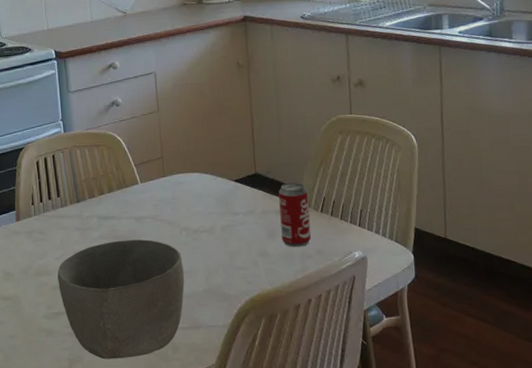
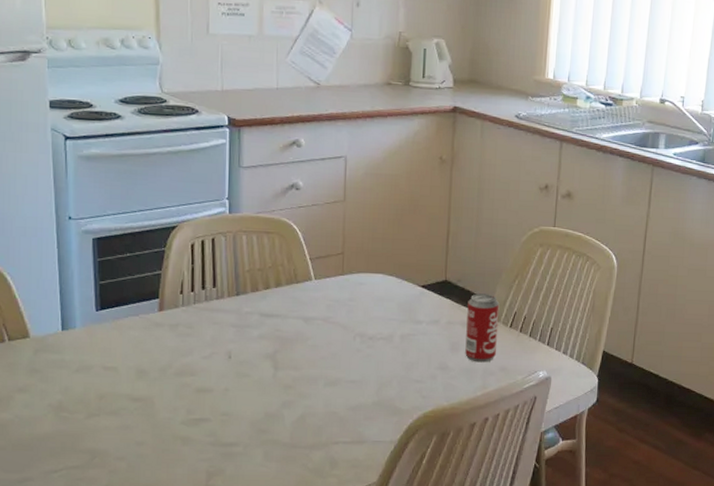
bowl: present [57,239,185,360] -> none [203,342,353,474]

